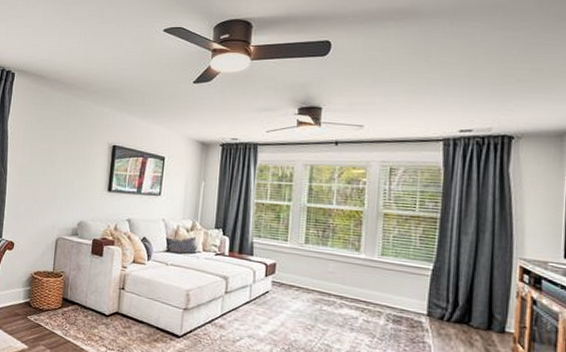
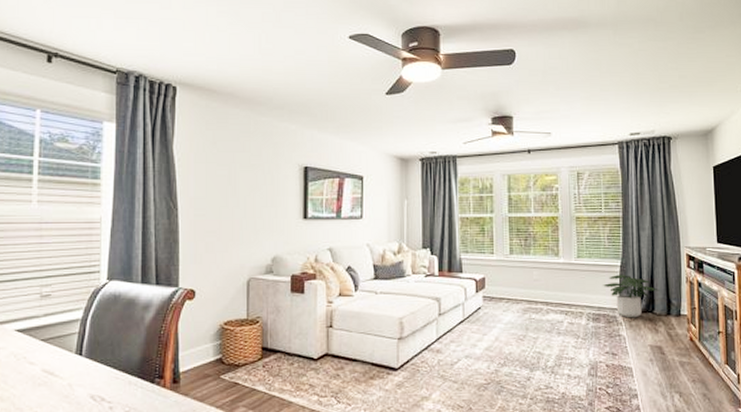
potted plant: none [409,278,480,326] -> present [603,275,660,317]

